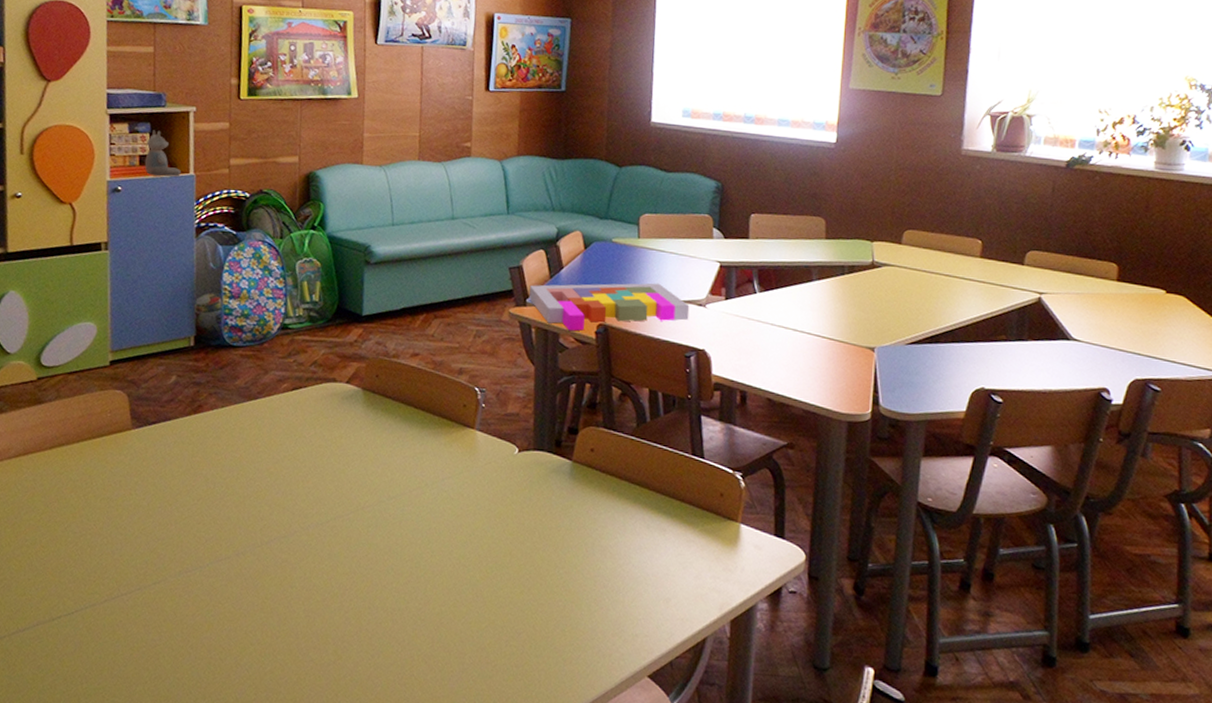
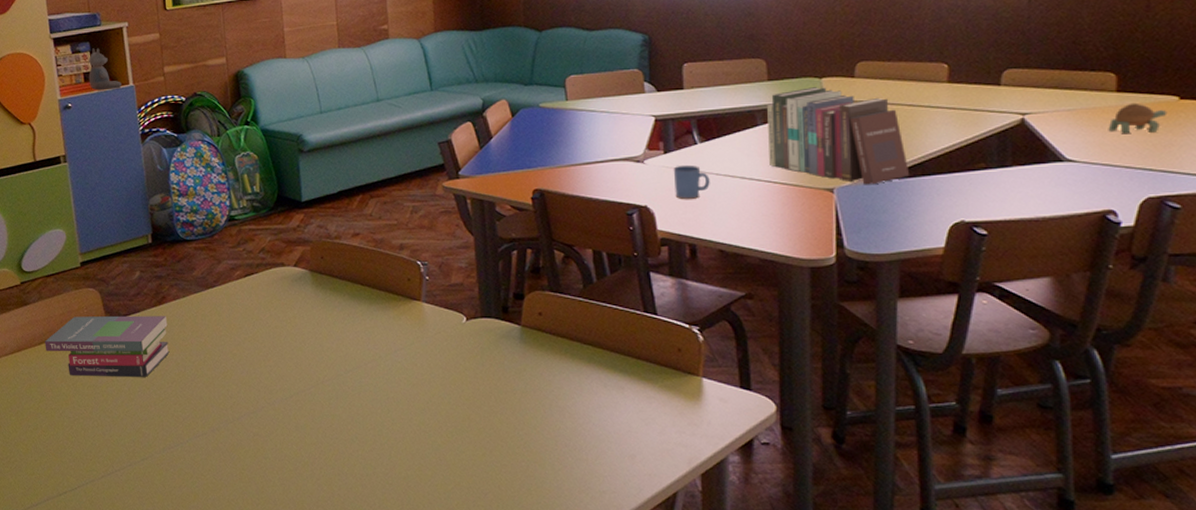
books: none [56,420,201,492] -> present [45,315,170,377]
puzzle: present [529,283,690,331] -> none [461,143,627,199]
mug: none [732,312,765,347] -> present [673,165,710,199]
books: none [820,249,942,347] -> present [767,87,910,185]
toy animal: none [1108,292,1156,321] -> present [1108,102,1168,134]

